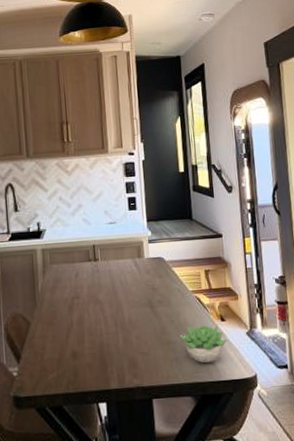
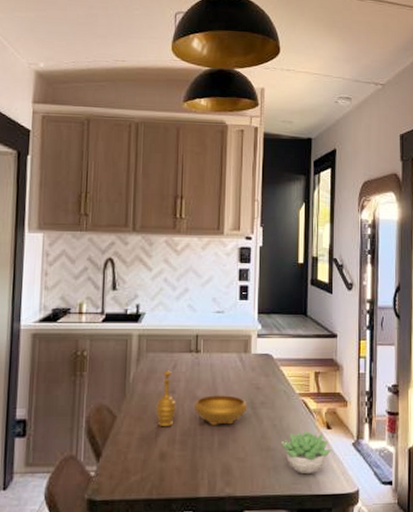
decorative bowl: none [64,279,146,329] -> present [156,370,247,427]

